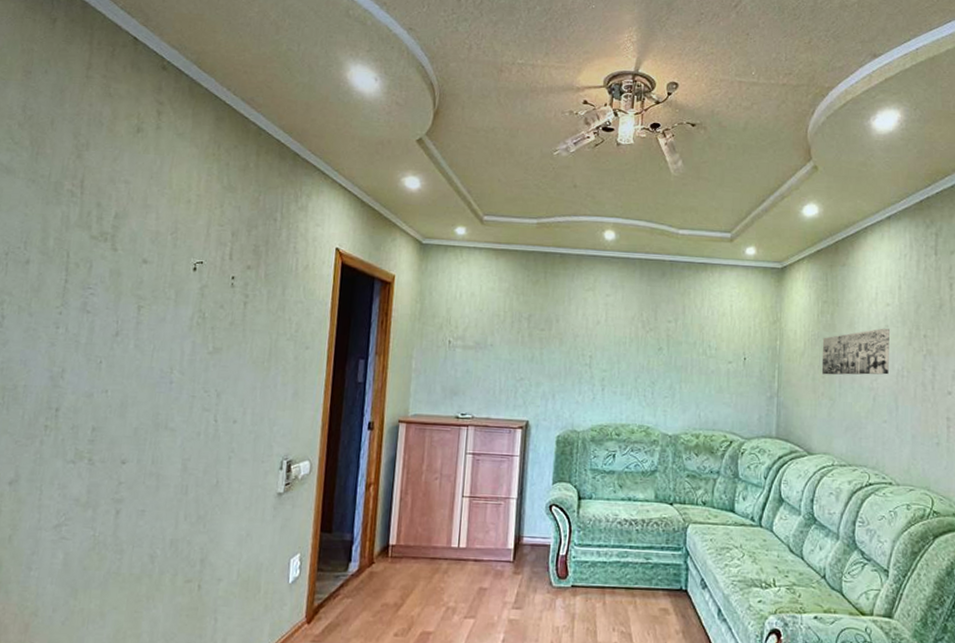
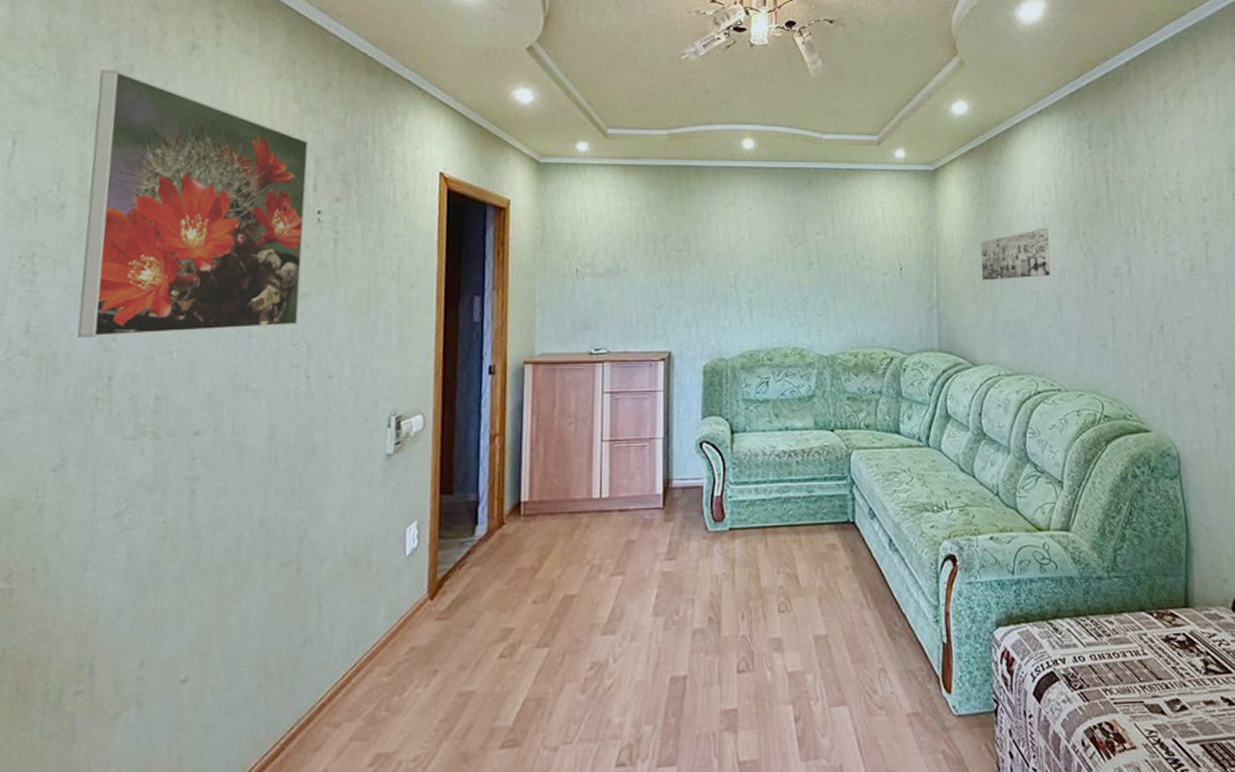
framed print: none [33,147,228,376] -> present [76,70,309,338]

